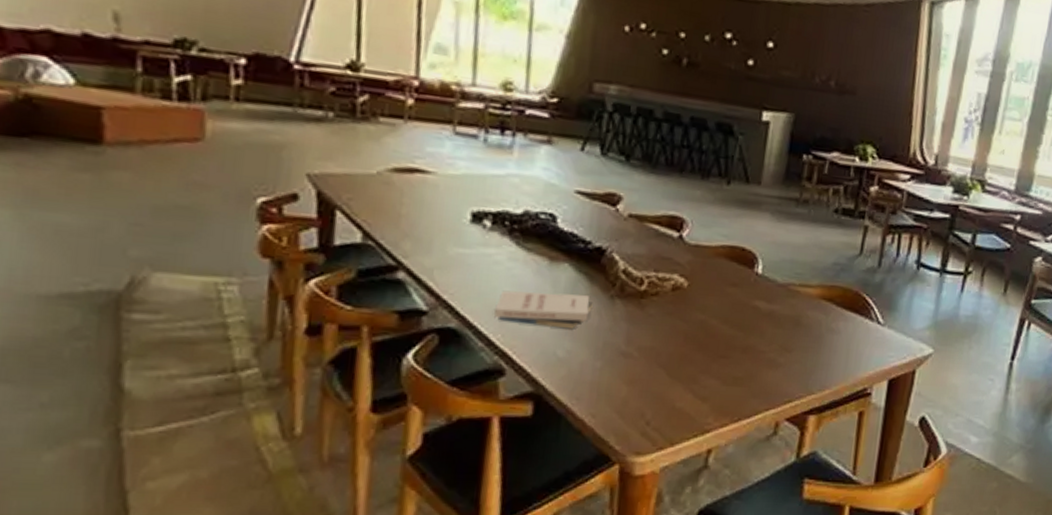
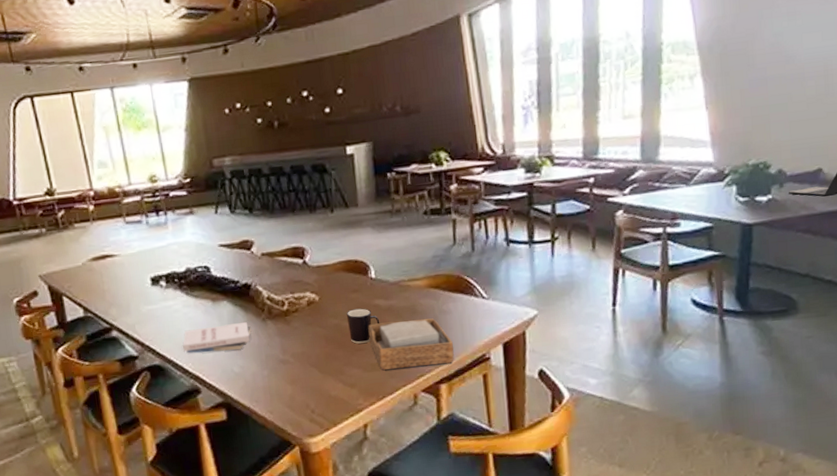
mug: none [715,306,756,351] -> present [346,308,380,344]
napkin holder: none [737,328,834,393] -> present [368,318,454,370]

